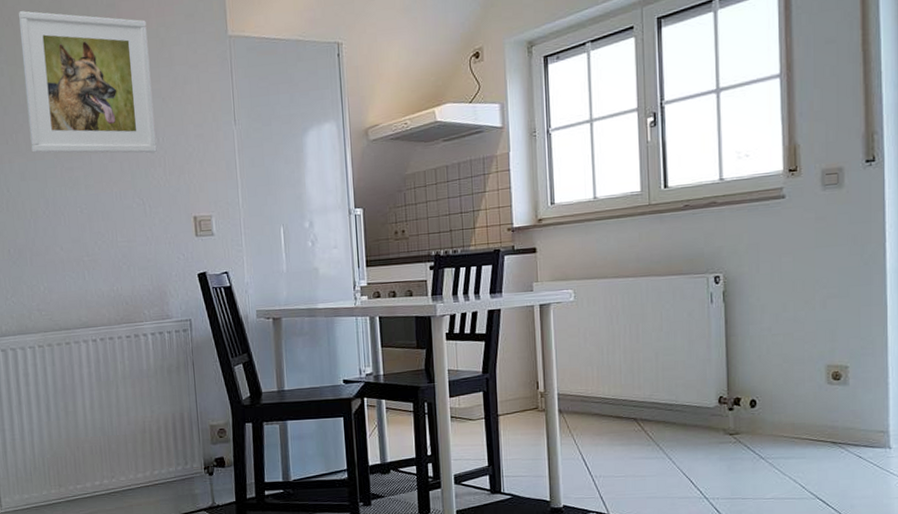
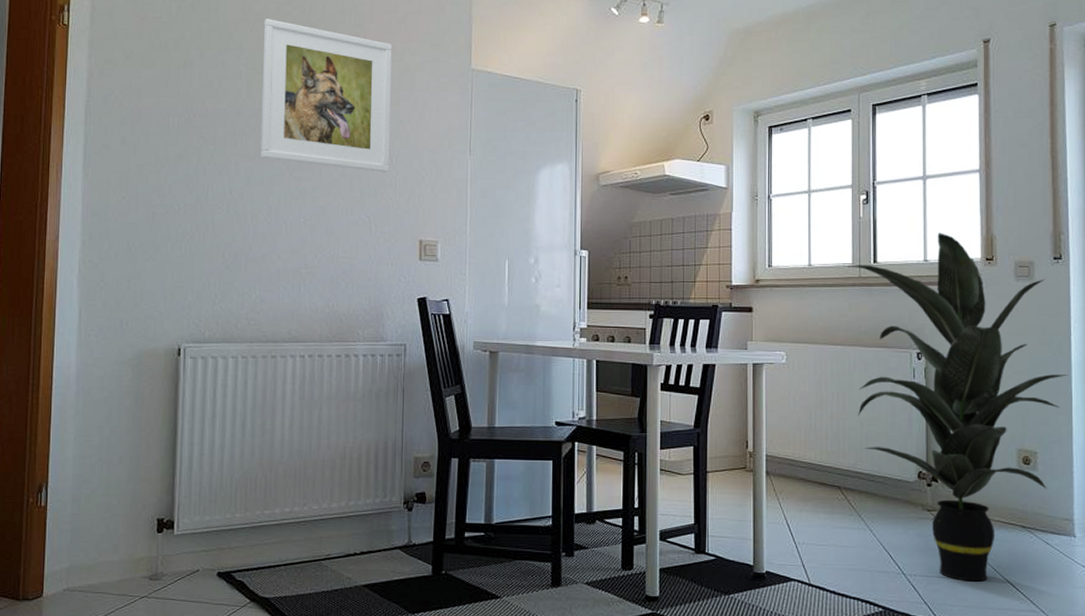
indoor plant: none [636,148,883,501] -> present [848,233,1069,582]

